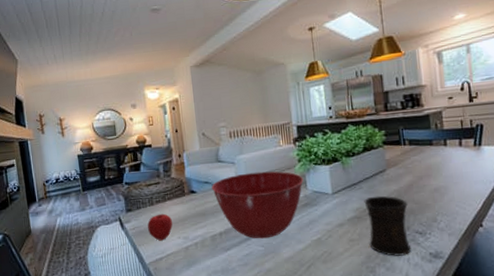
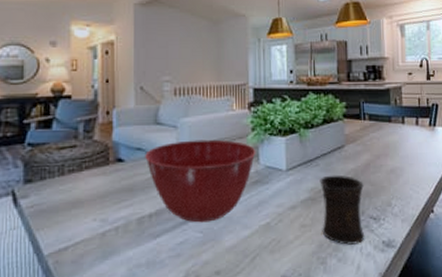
apple: present [147,213,173,241] -> none [53,187,87,224]

